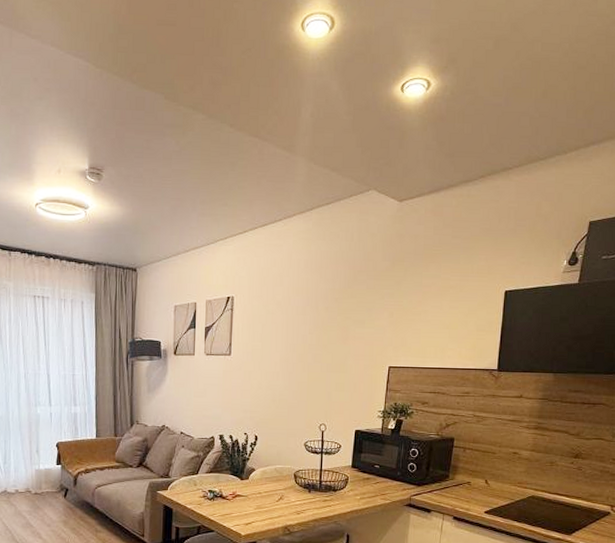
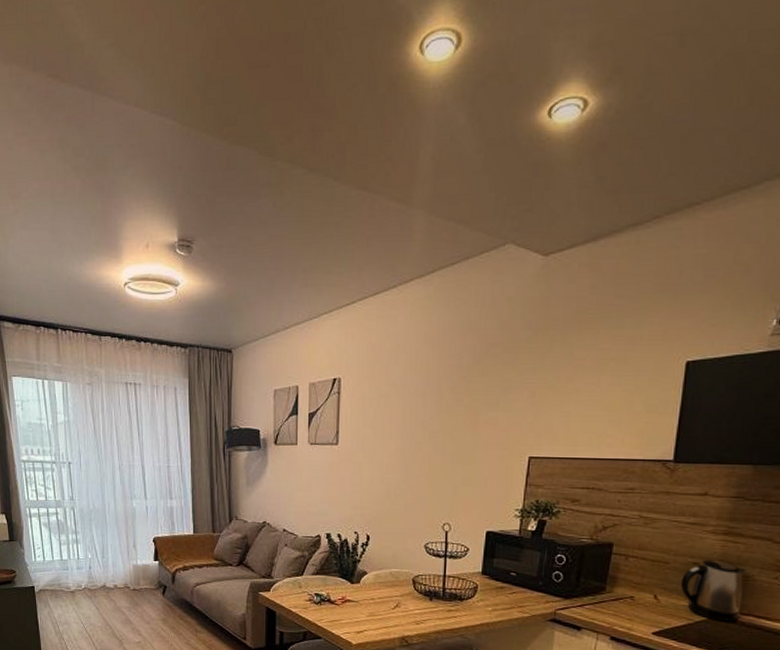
kettle: none [504,449,551,502] -> present [680,559,746,625]

